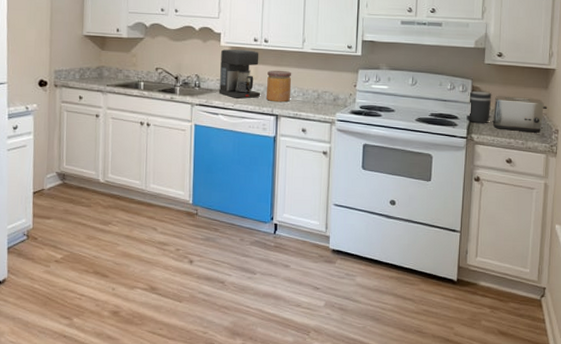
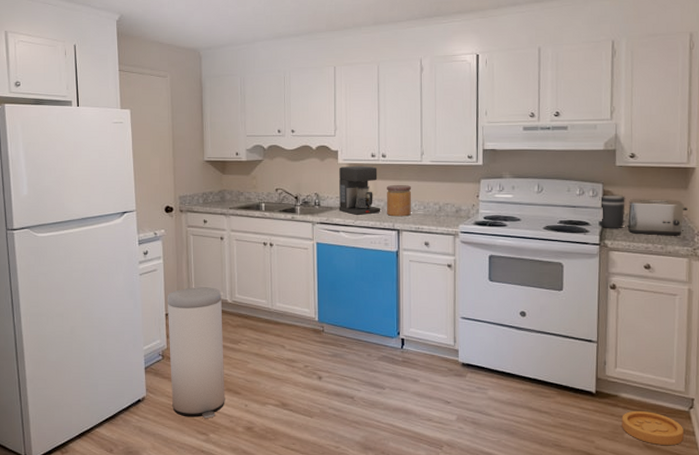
pedal bin: none [34,165,94,302] -> present [167,287,225,419]
pet bowl: none [479,298,535,333] -> present [621,410,684,446]

